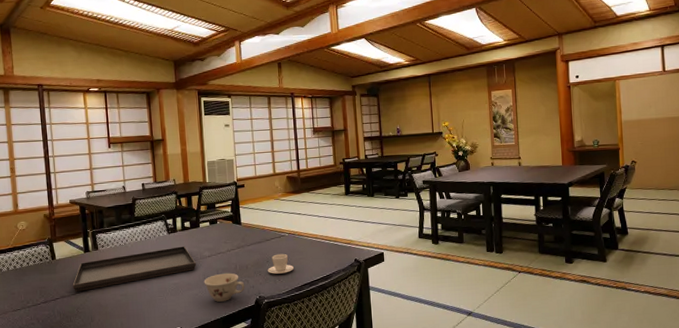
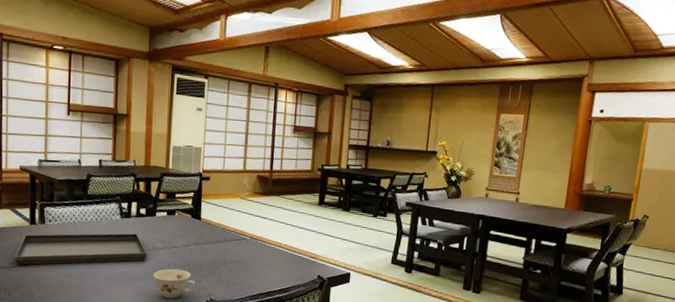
teacup: present [267,253,294,274] -> none [222,257,251,279]

